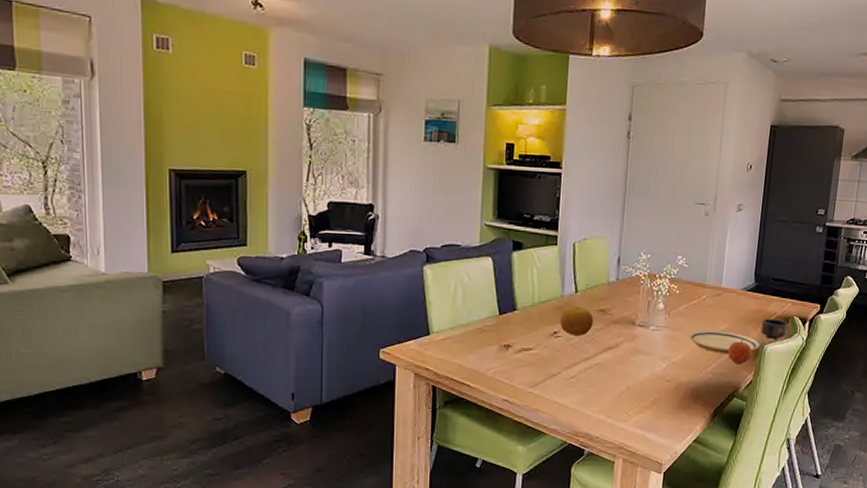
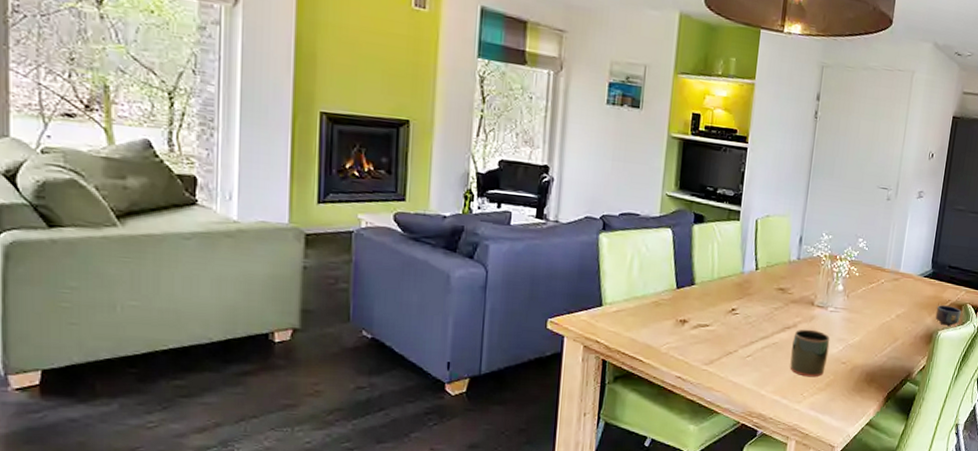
fruit: present [560,306,594,336] -> none [739,283,773,314]
mug: none [613,348,653,396] -> present [790,329,830,377]
plate: present [688,330,760,355] -> none [866,313,934,339]
fruit: present [728,339,752,365] -> none [903,324,927,350]

